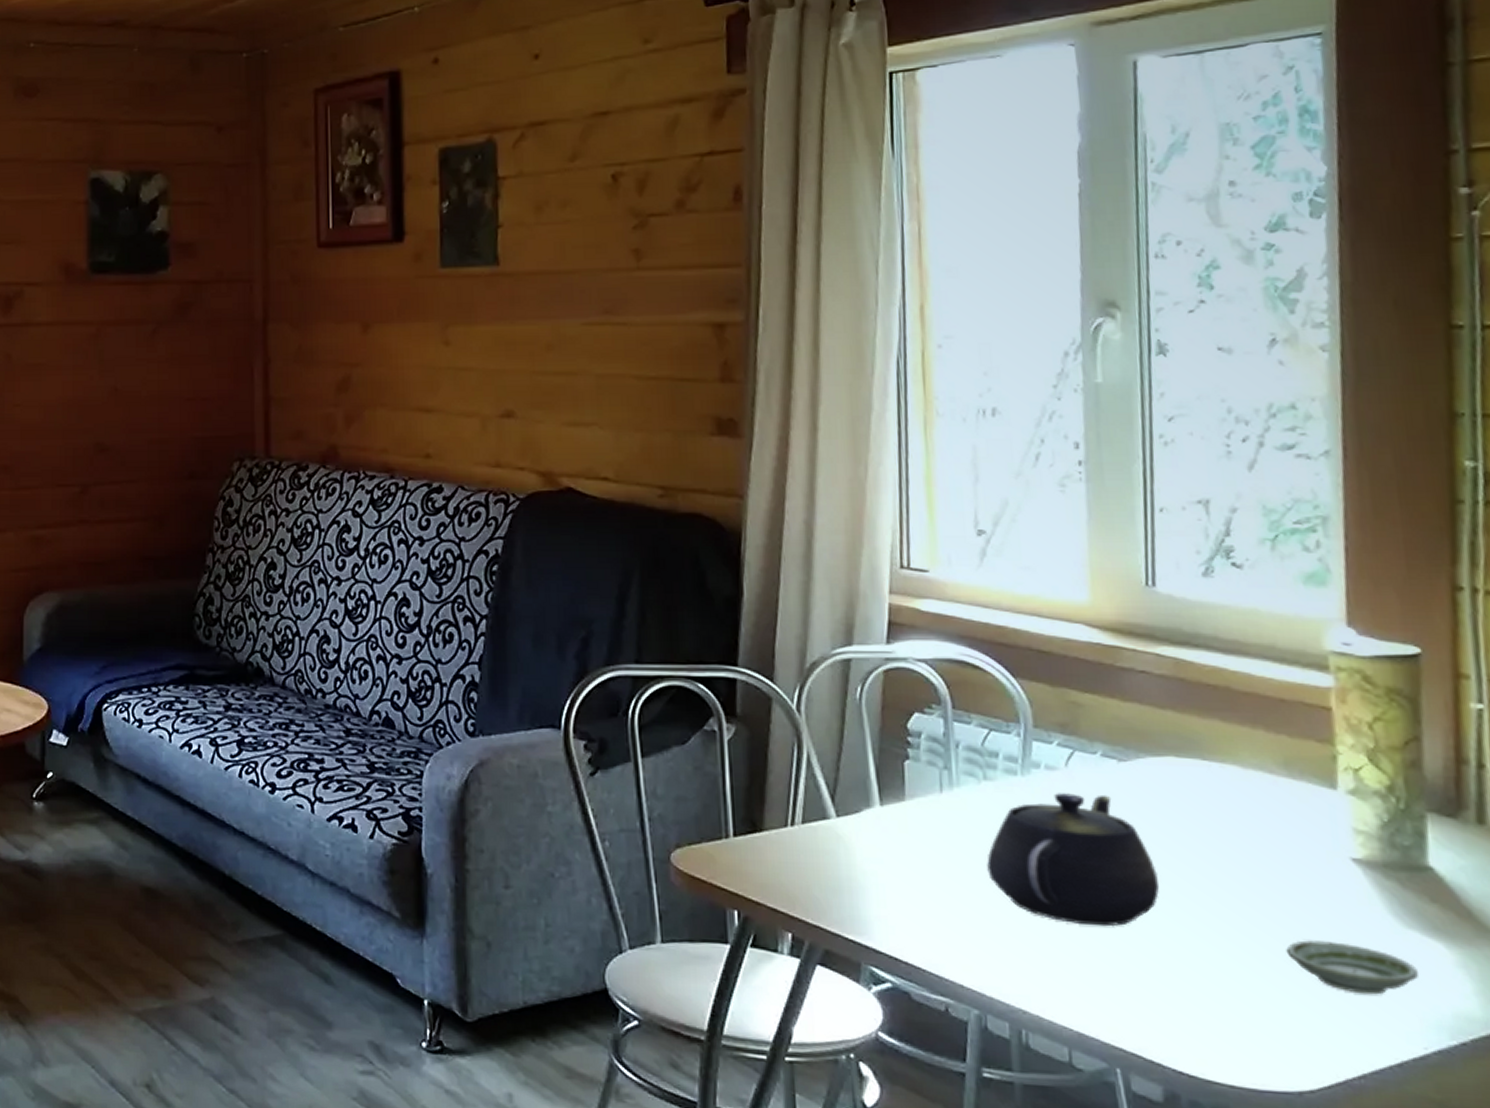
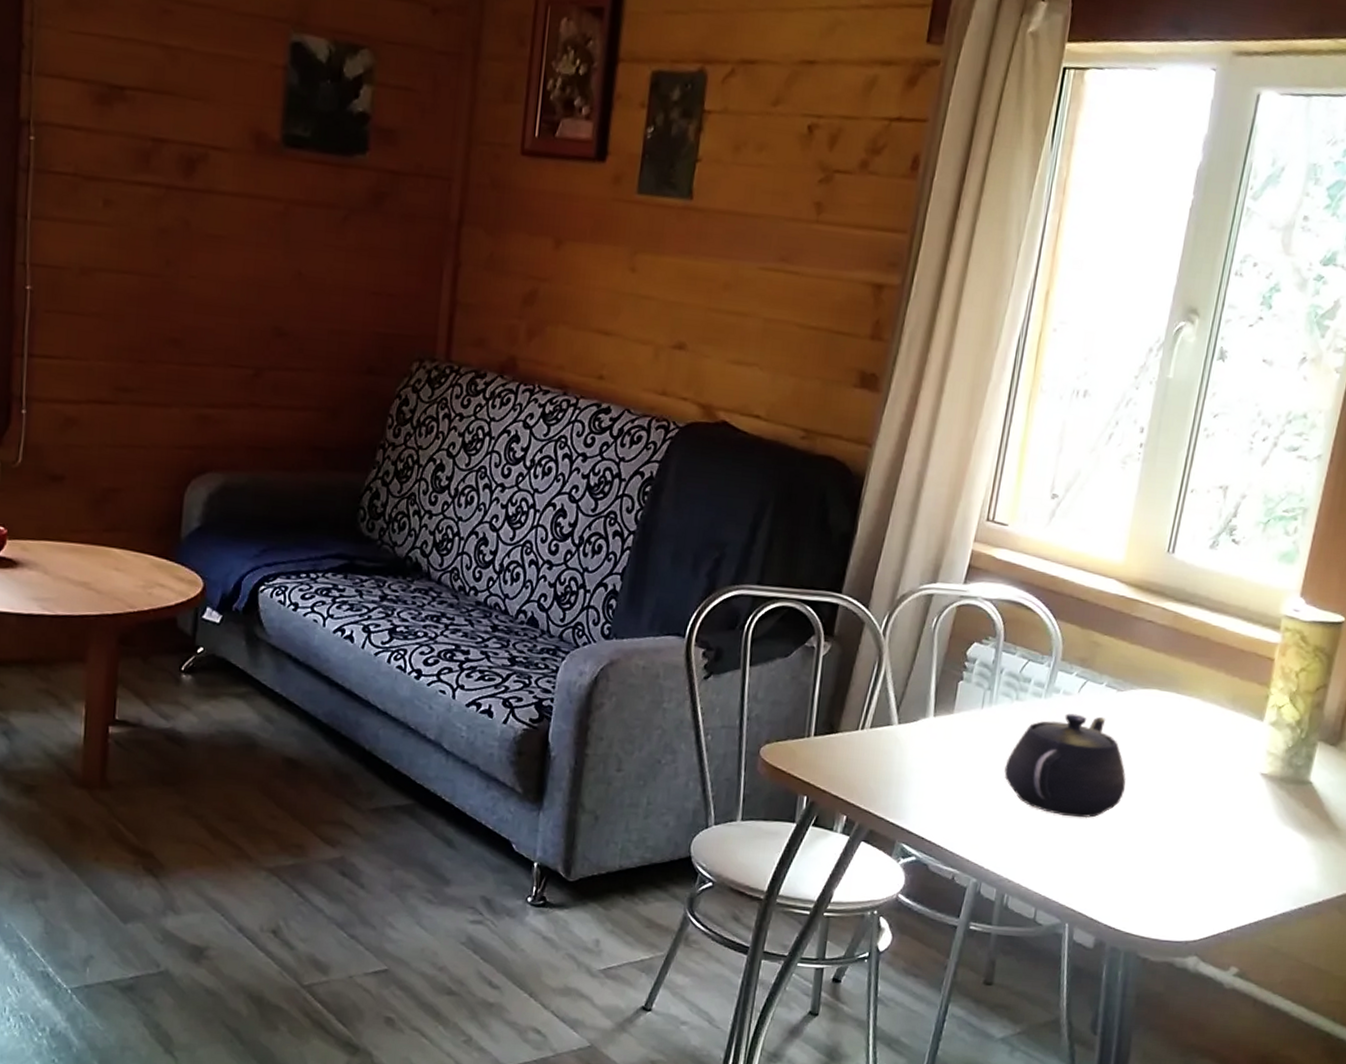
saucer: present [1286,940,1418,995] -> none [1201,832,1284,873]

